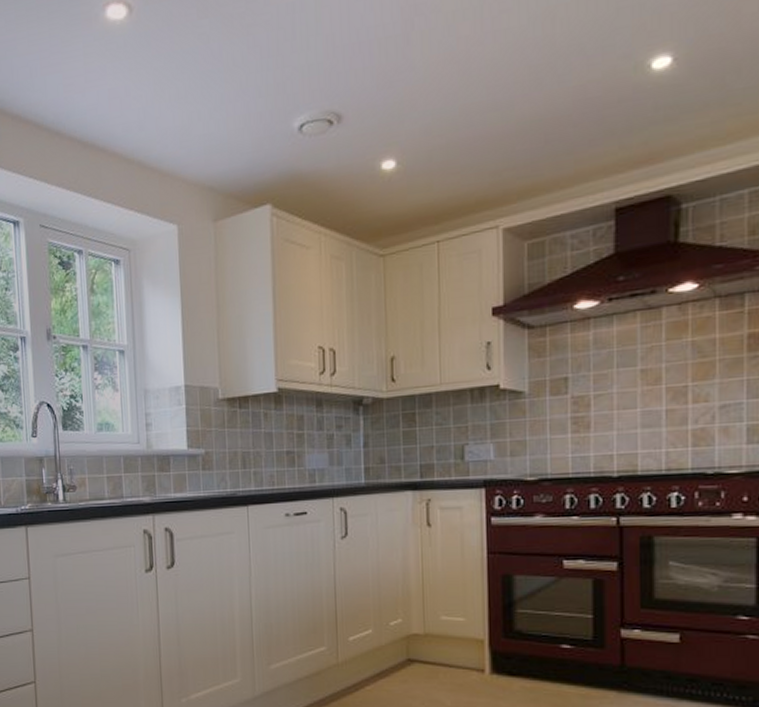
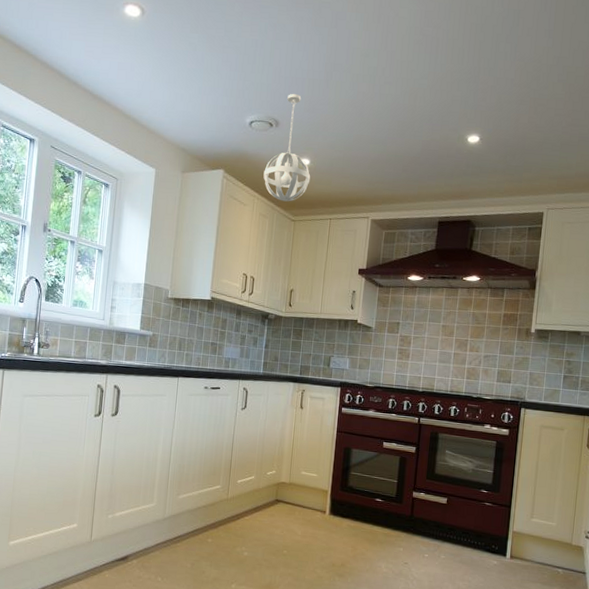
pendant light: none [329,66,400,231] -> present [263,93,311,202]

